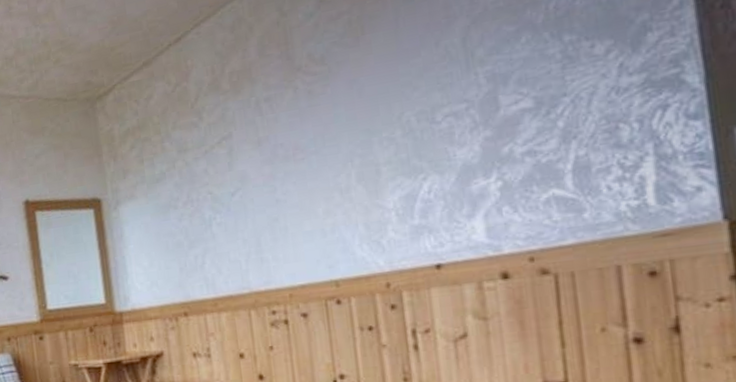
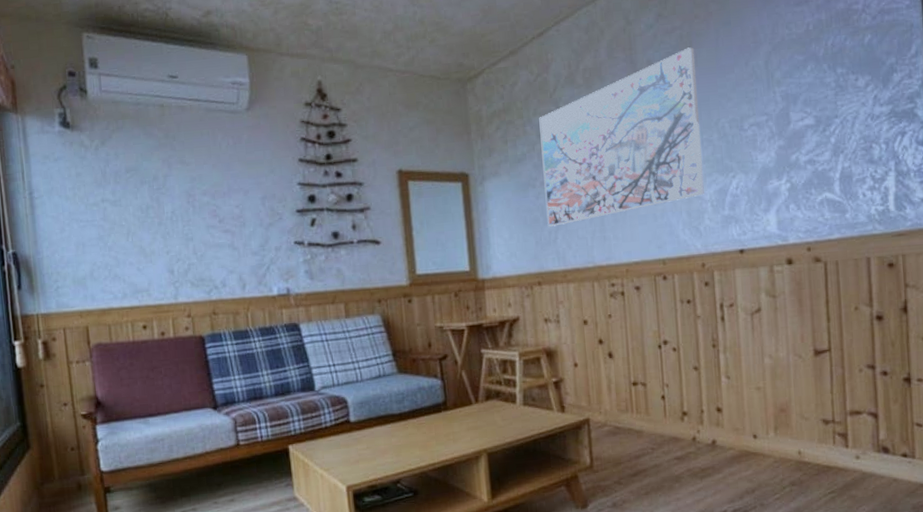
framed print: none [179,32,386,251] -> present [539,47,704,227]

